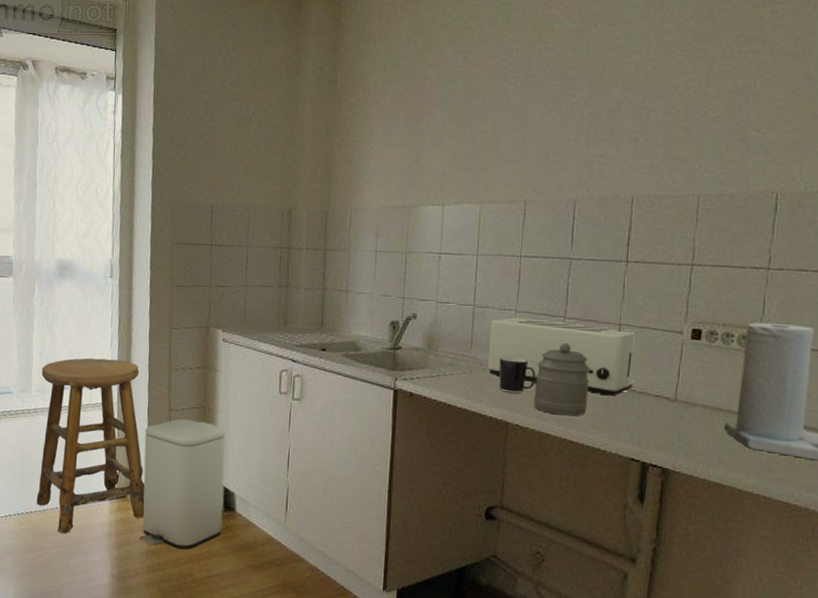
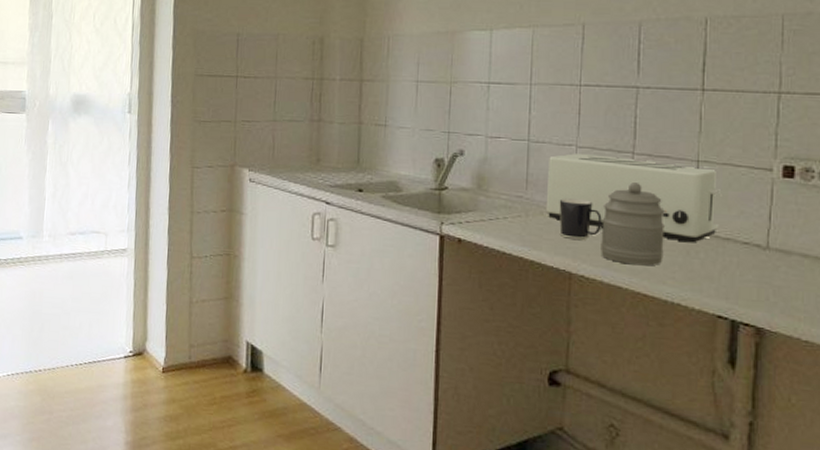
step stool: present [36,358,145,534] -> none [45,200,164,396]
pedal bin: present [139,419,226,550] -> none [156,267,252,416]

